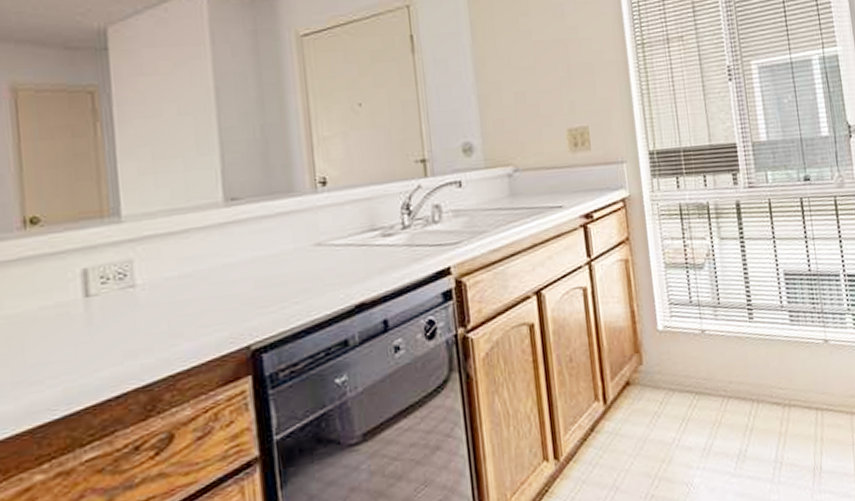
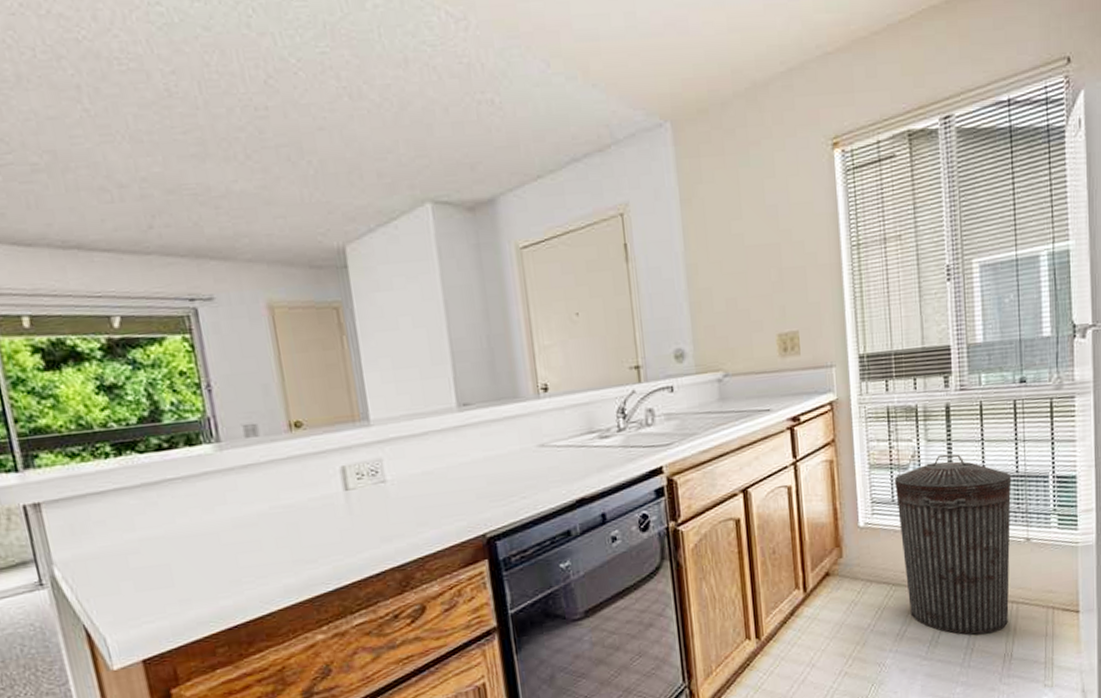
trash can: none [691,252,815,446] -> present [895,454,1012,634]

